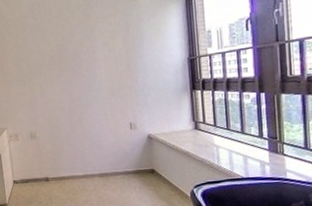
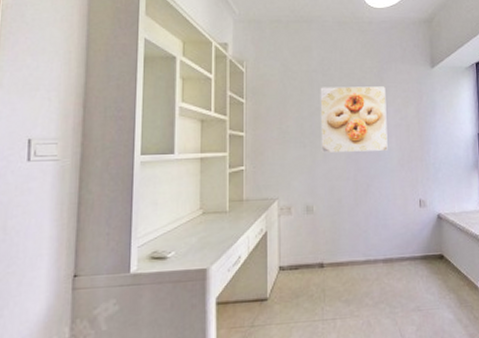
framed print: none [32,22,98,88] -> present [320,86,388,153]

